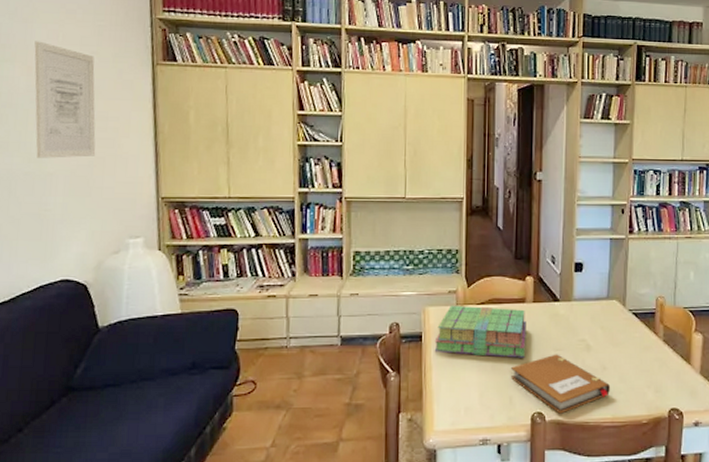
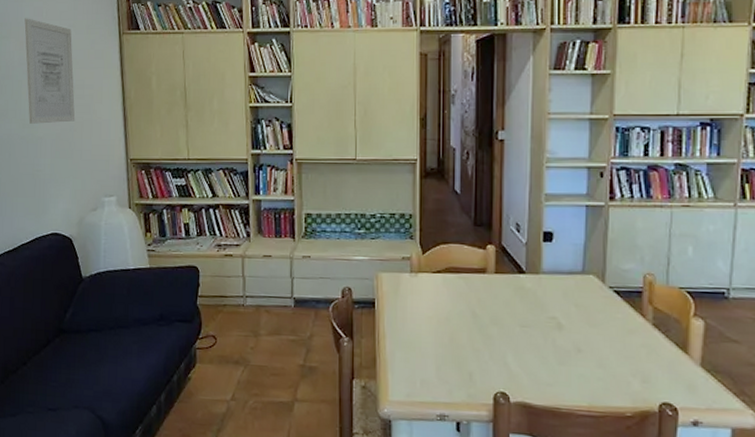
stack of books: present [434,305,526,358] -> none [388,272,488,333]
notebook: present [511,354,611,414] -> none [471,330,587,396]

